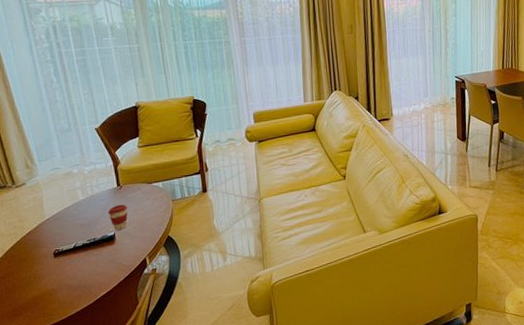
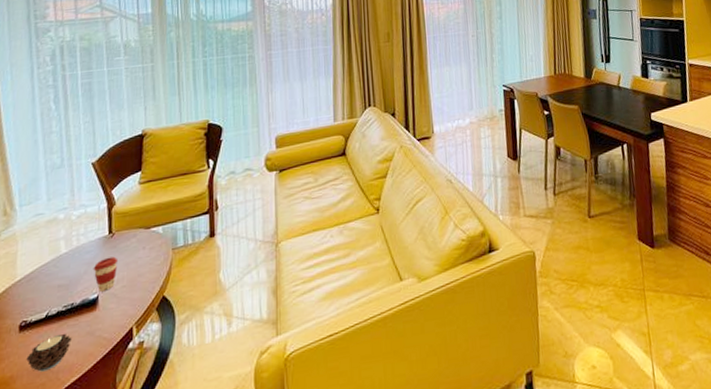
candle: none [63,260,98,287] -> present [26,333,72,372]

